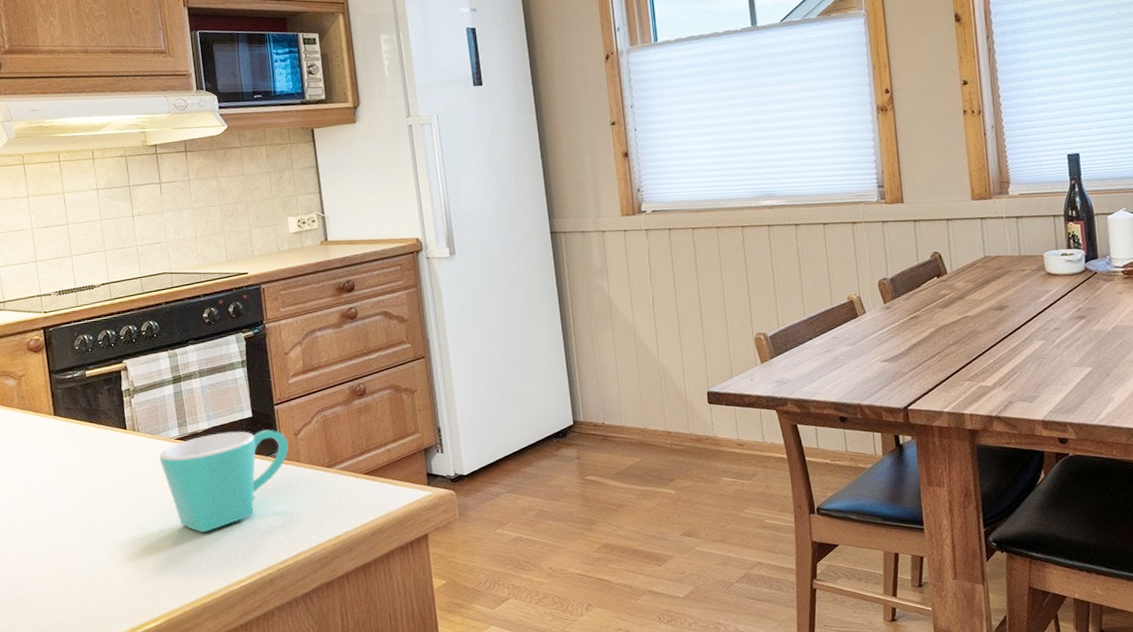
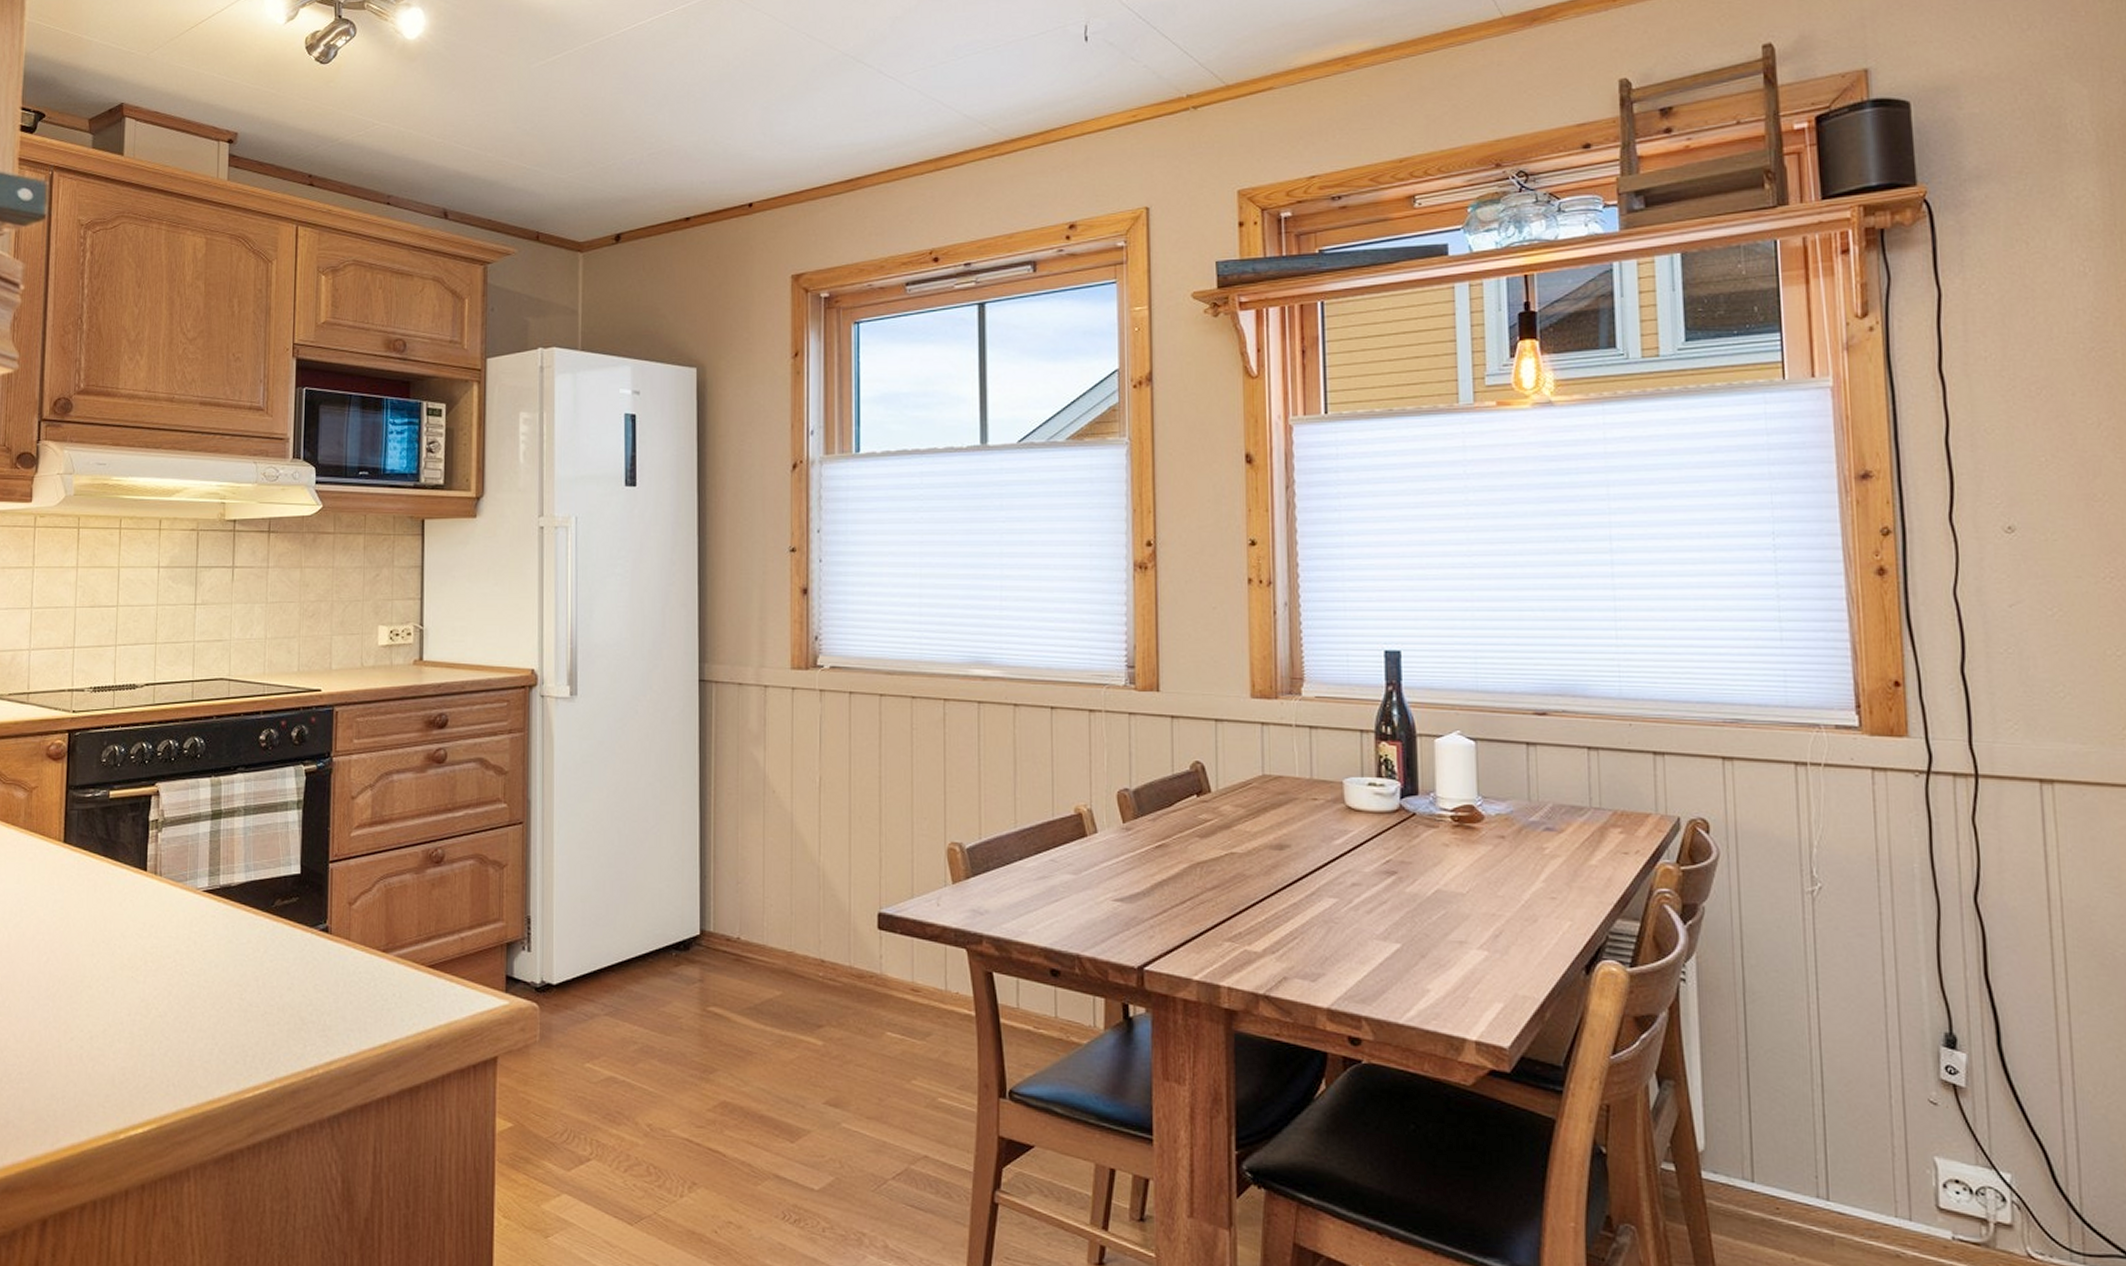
mug: present [159,429,289,533] -> none [180,889,340,1017]

